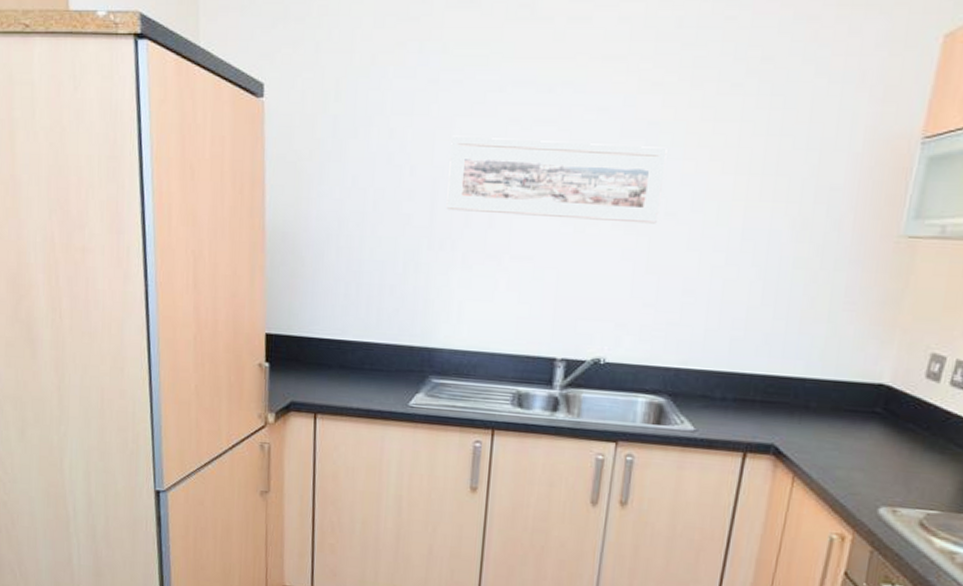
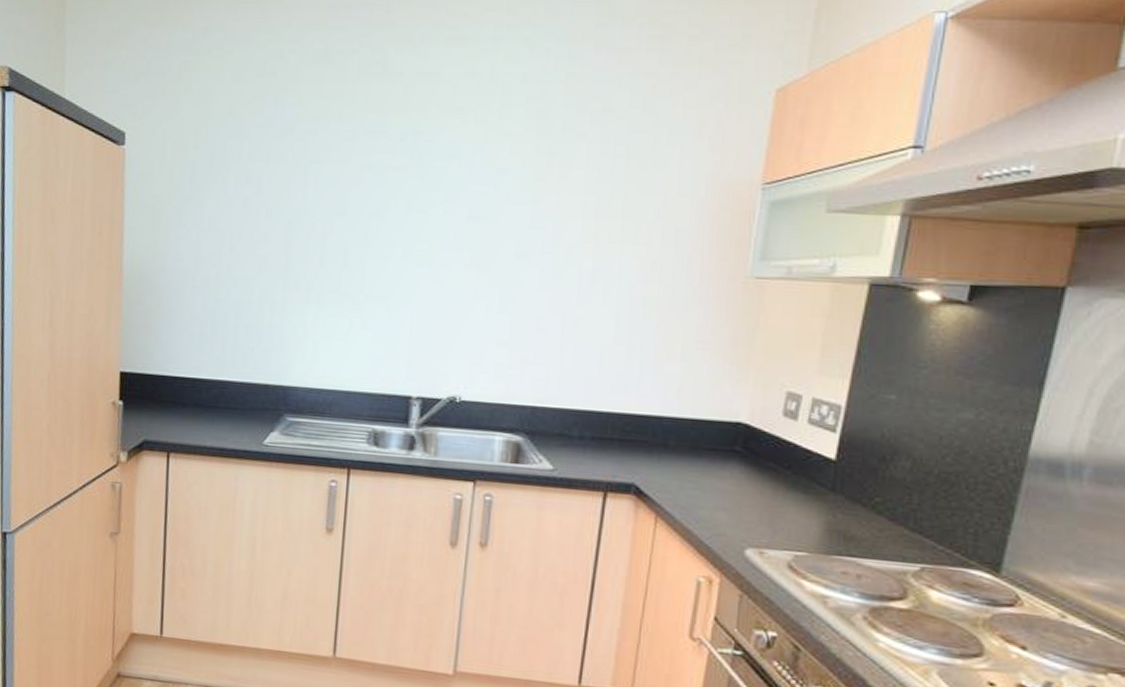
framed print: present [446,135,667,224] -> none [301,181,516,265]

